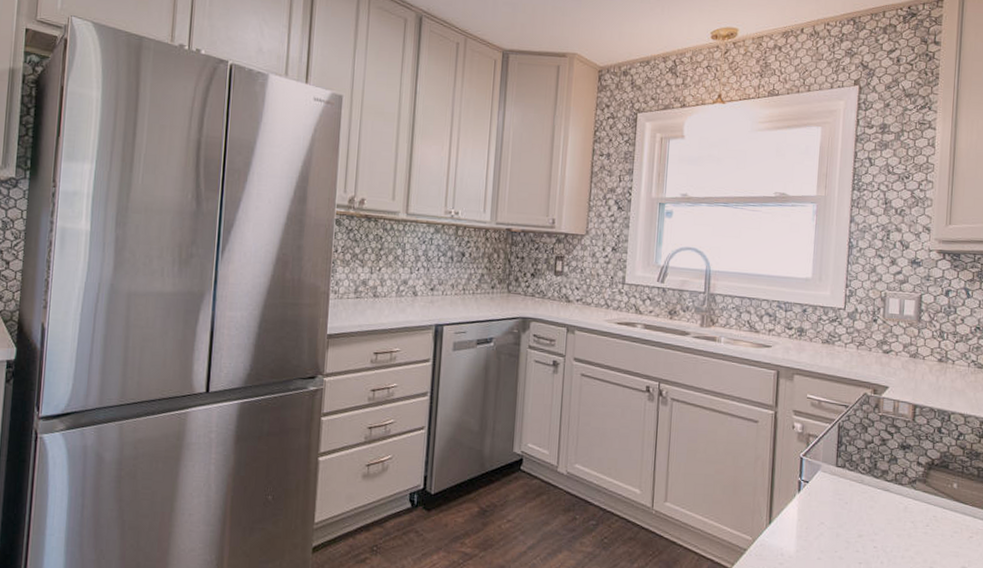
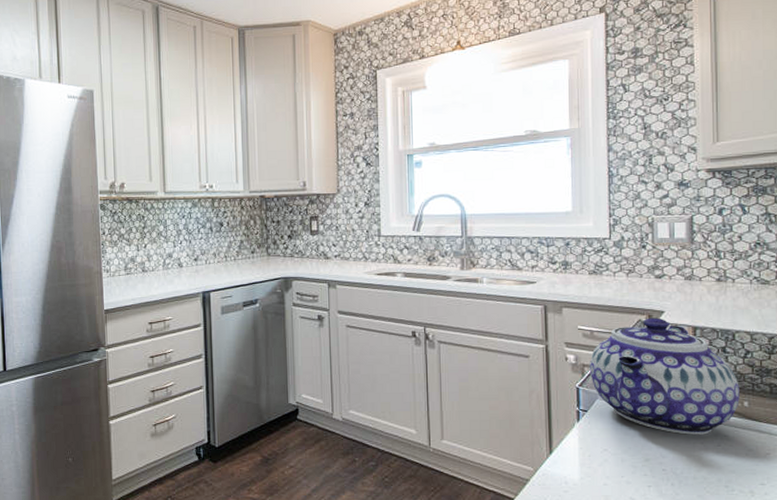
teapot: none [814,392,951,514] -> present [590,317,740,435]

